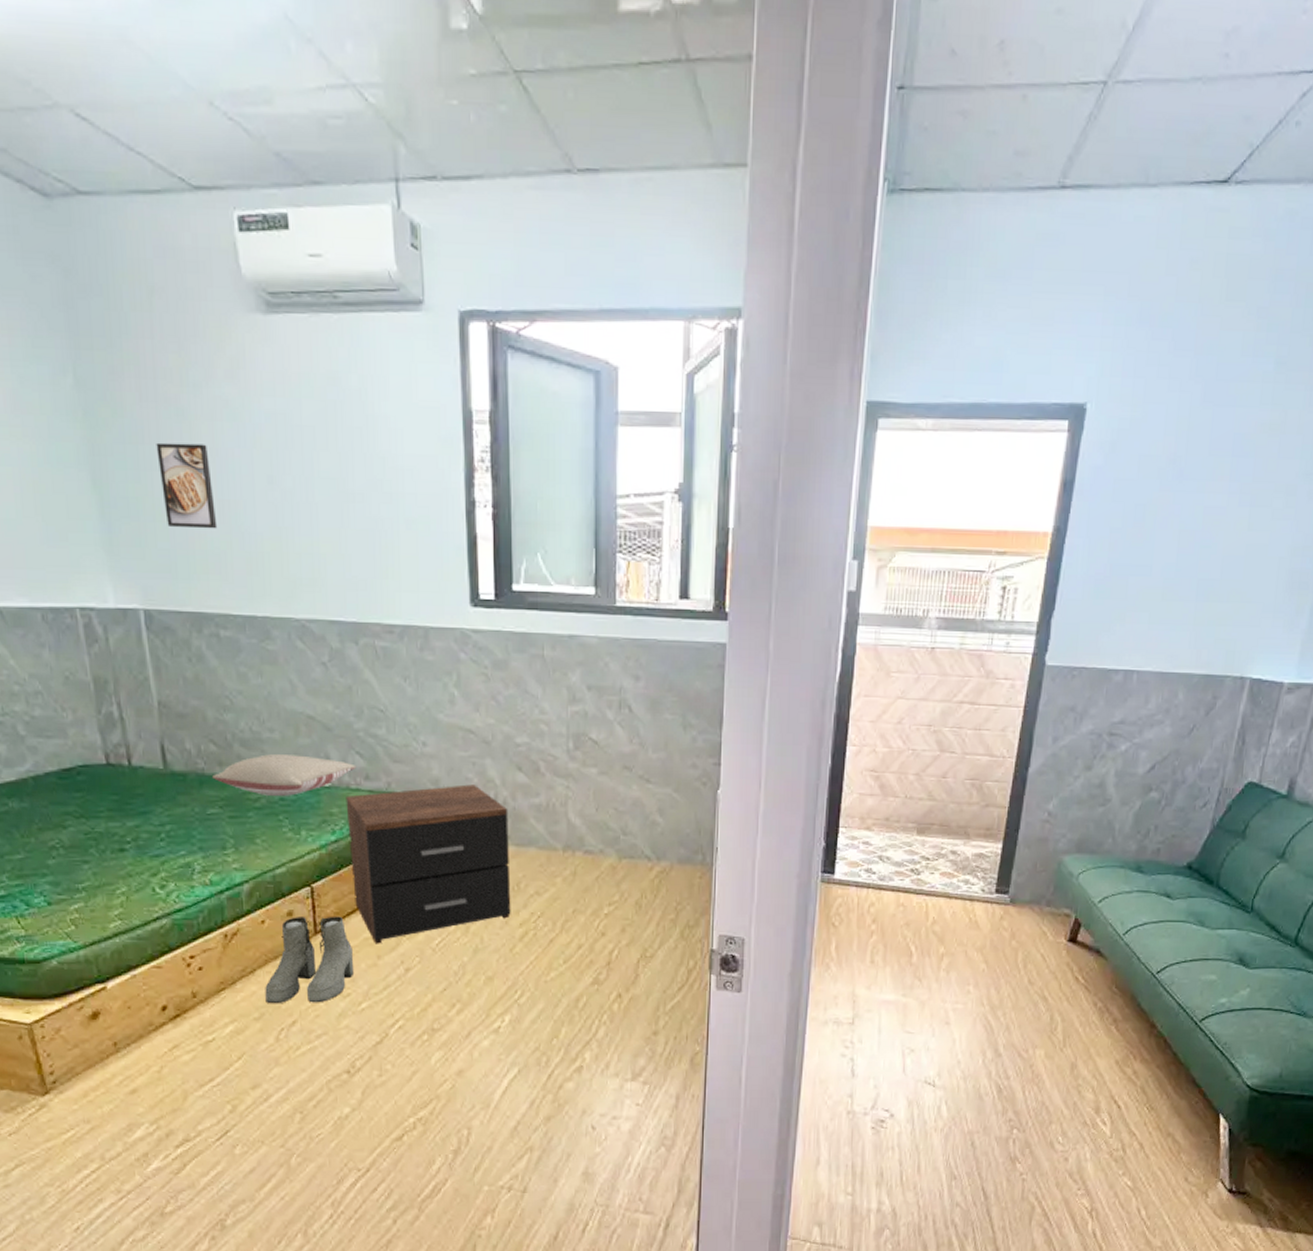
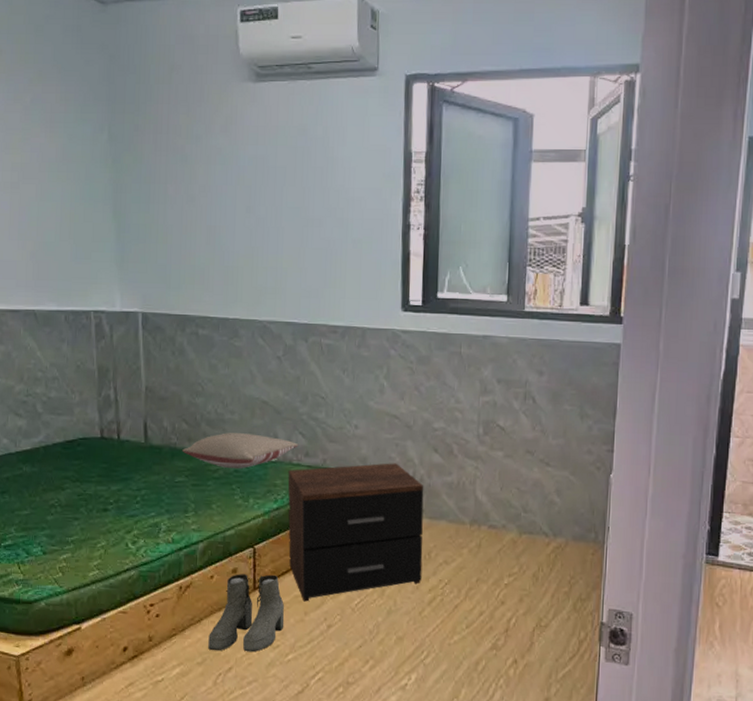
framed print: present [156,442,218,529] -> none [164,182,205,249]

